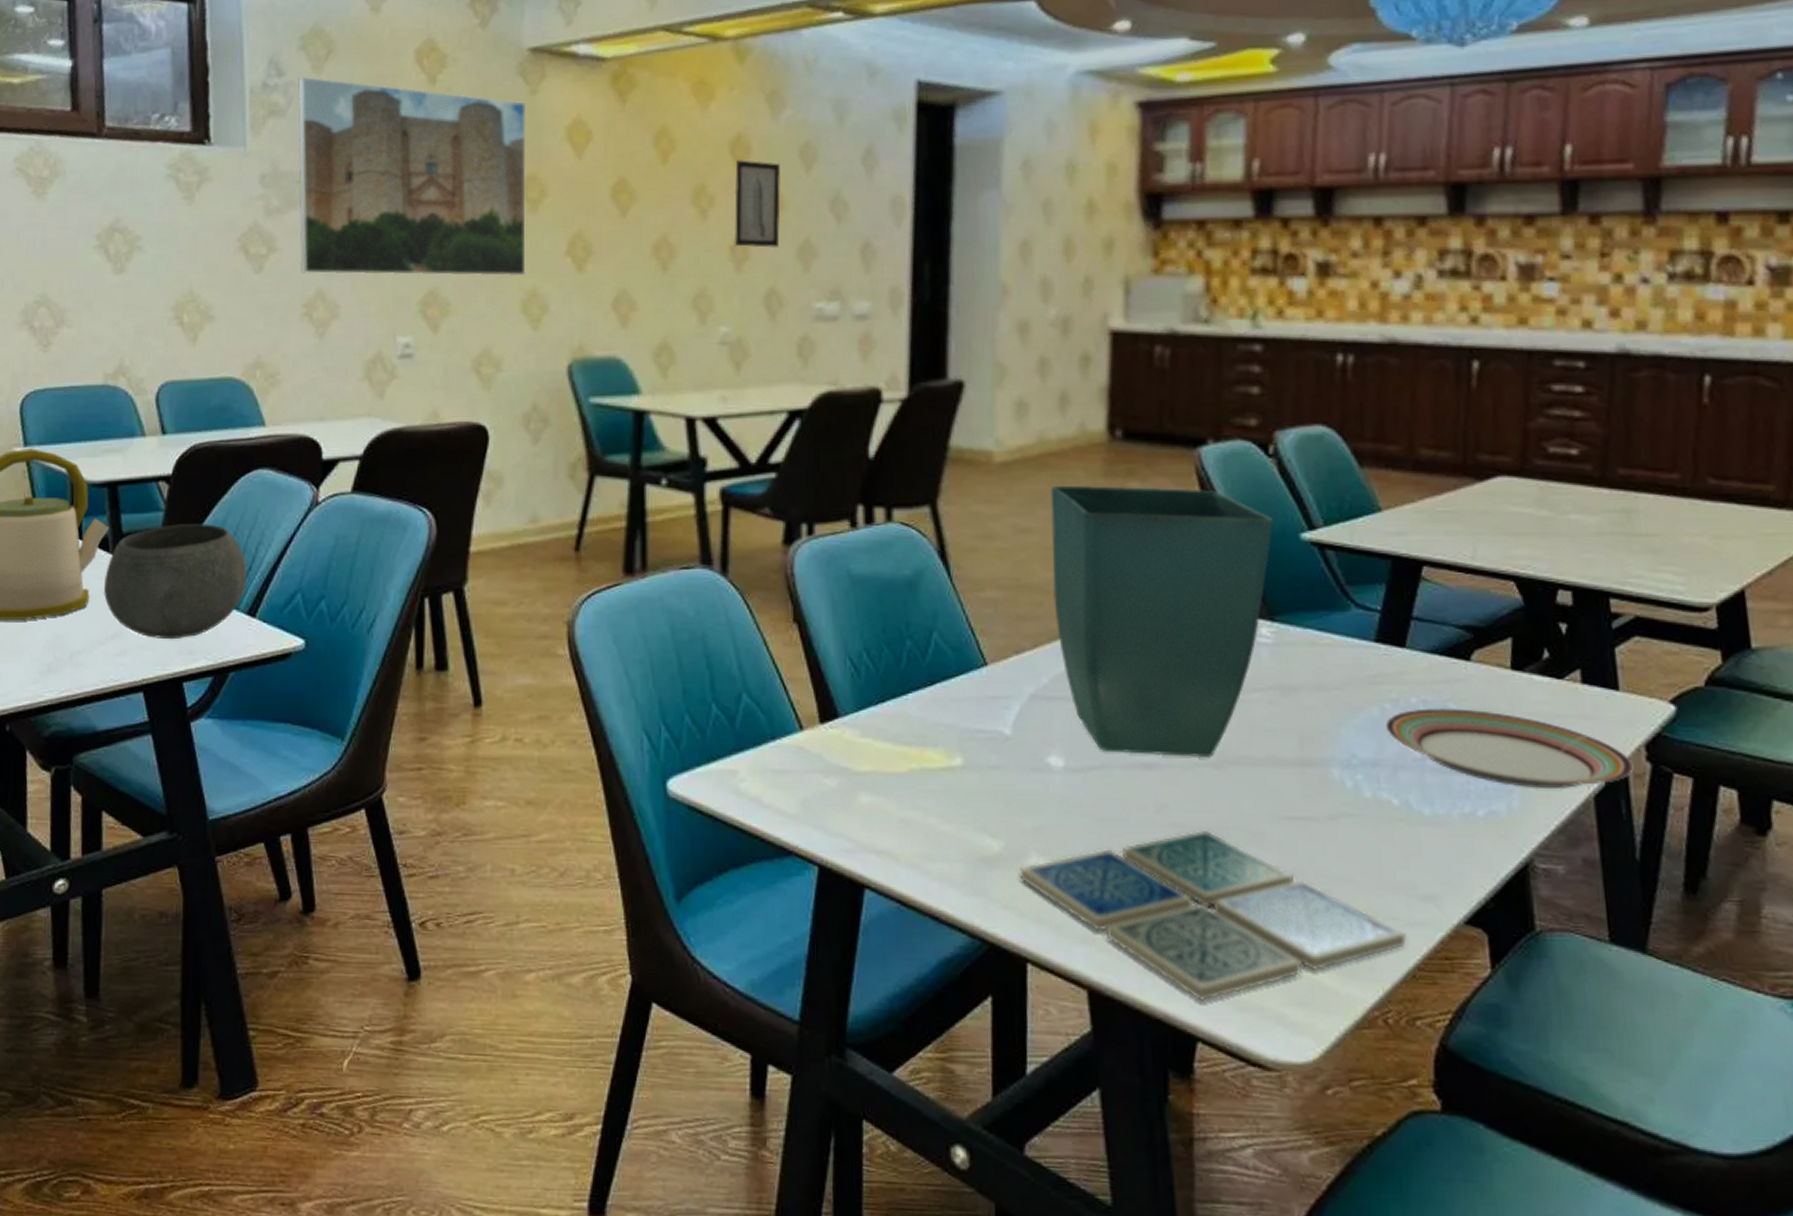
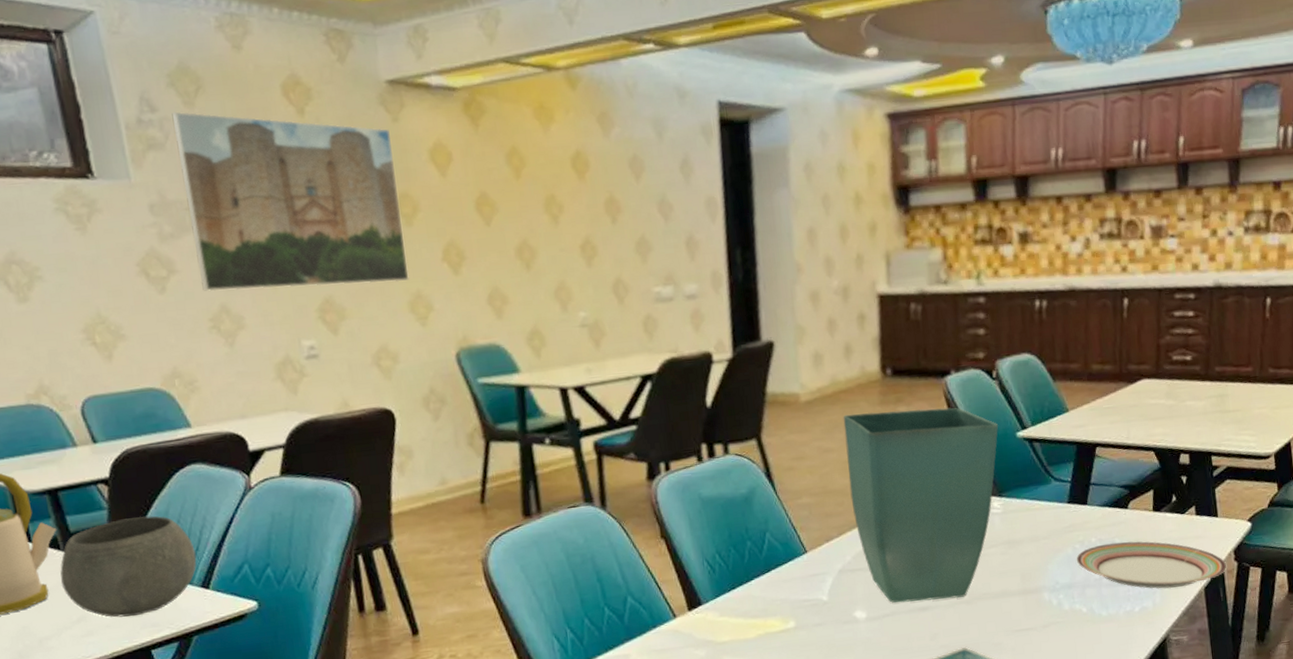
wall art: present [734,160,780,248] -> none [577,172,620,246]

